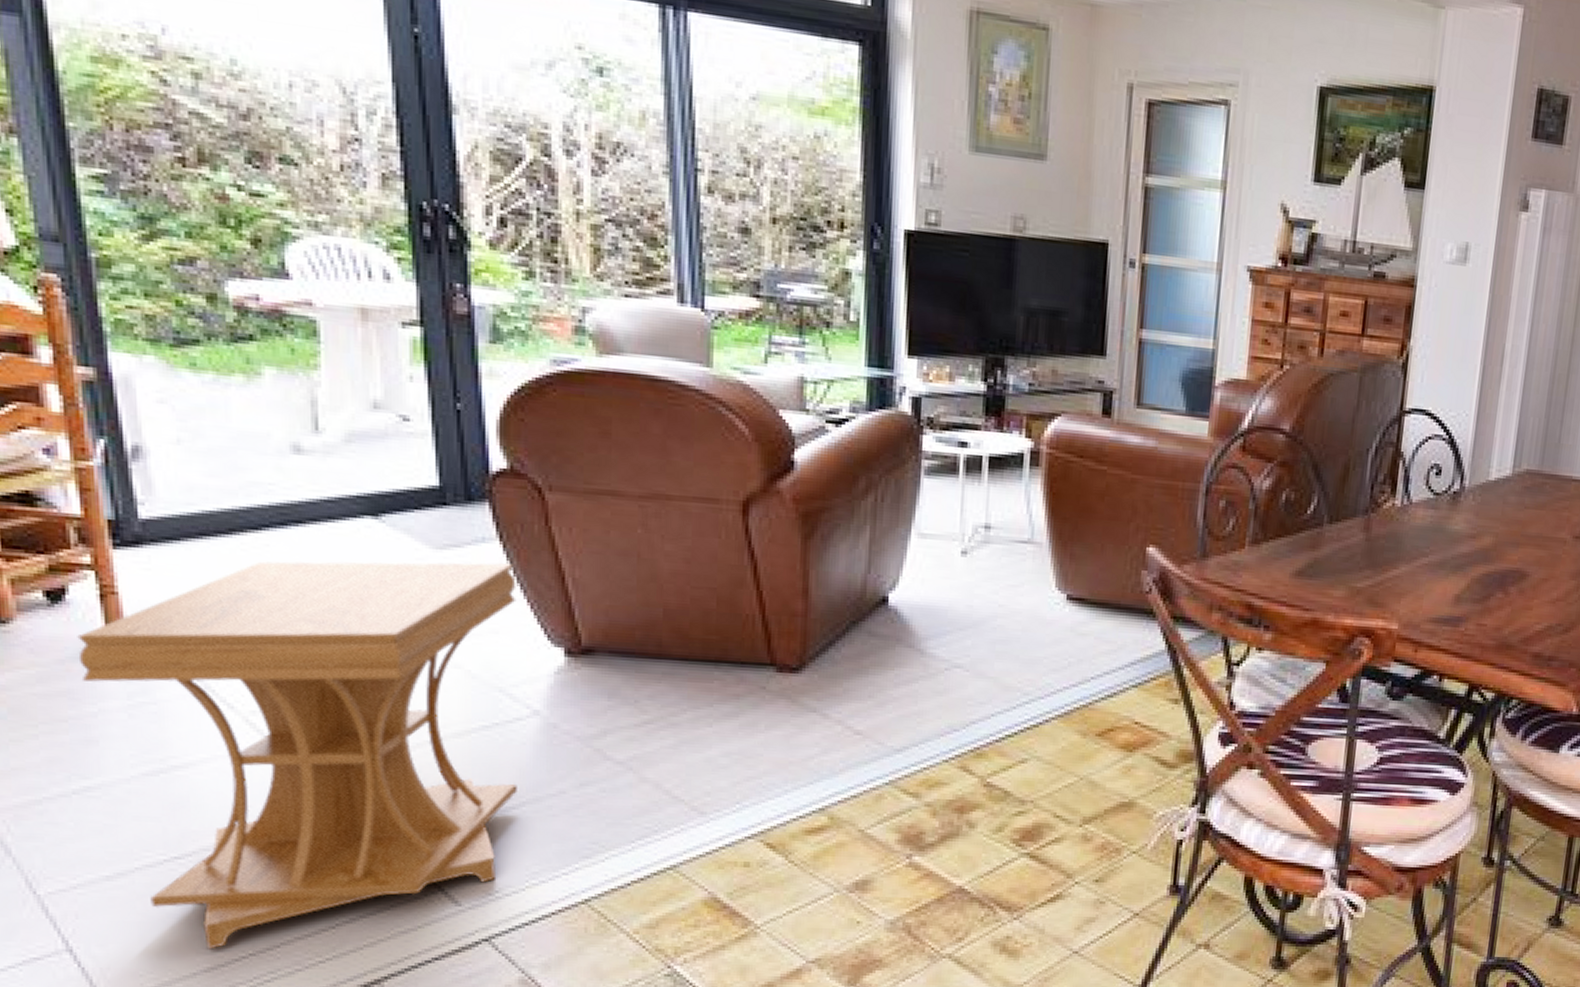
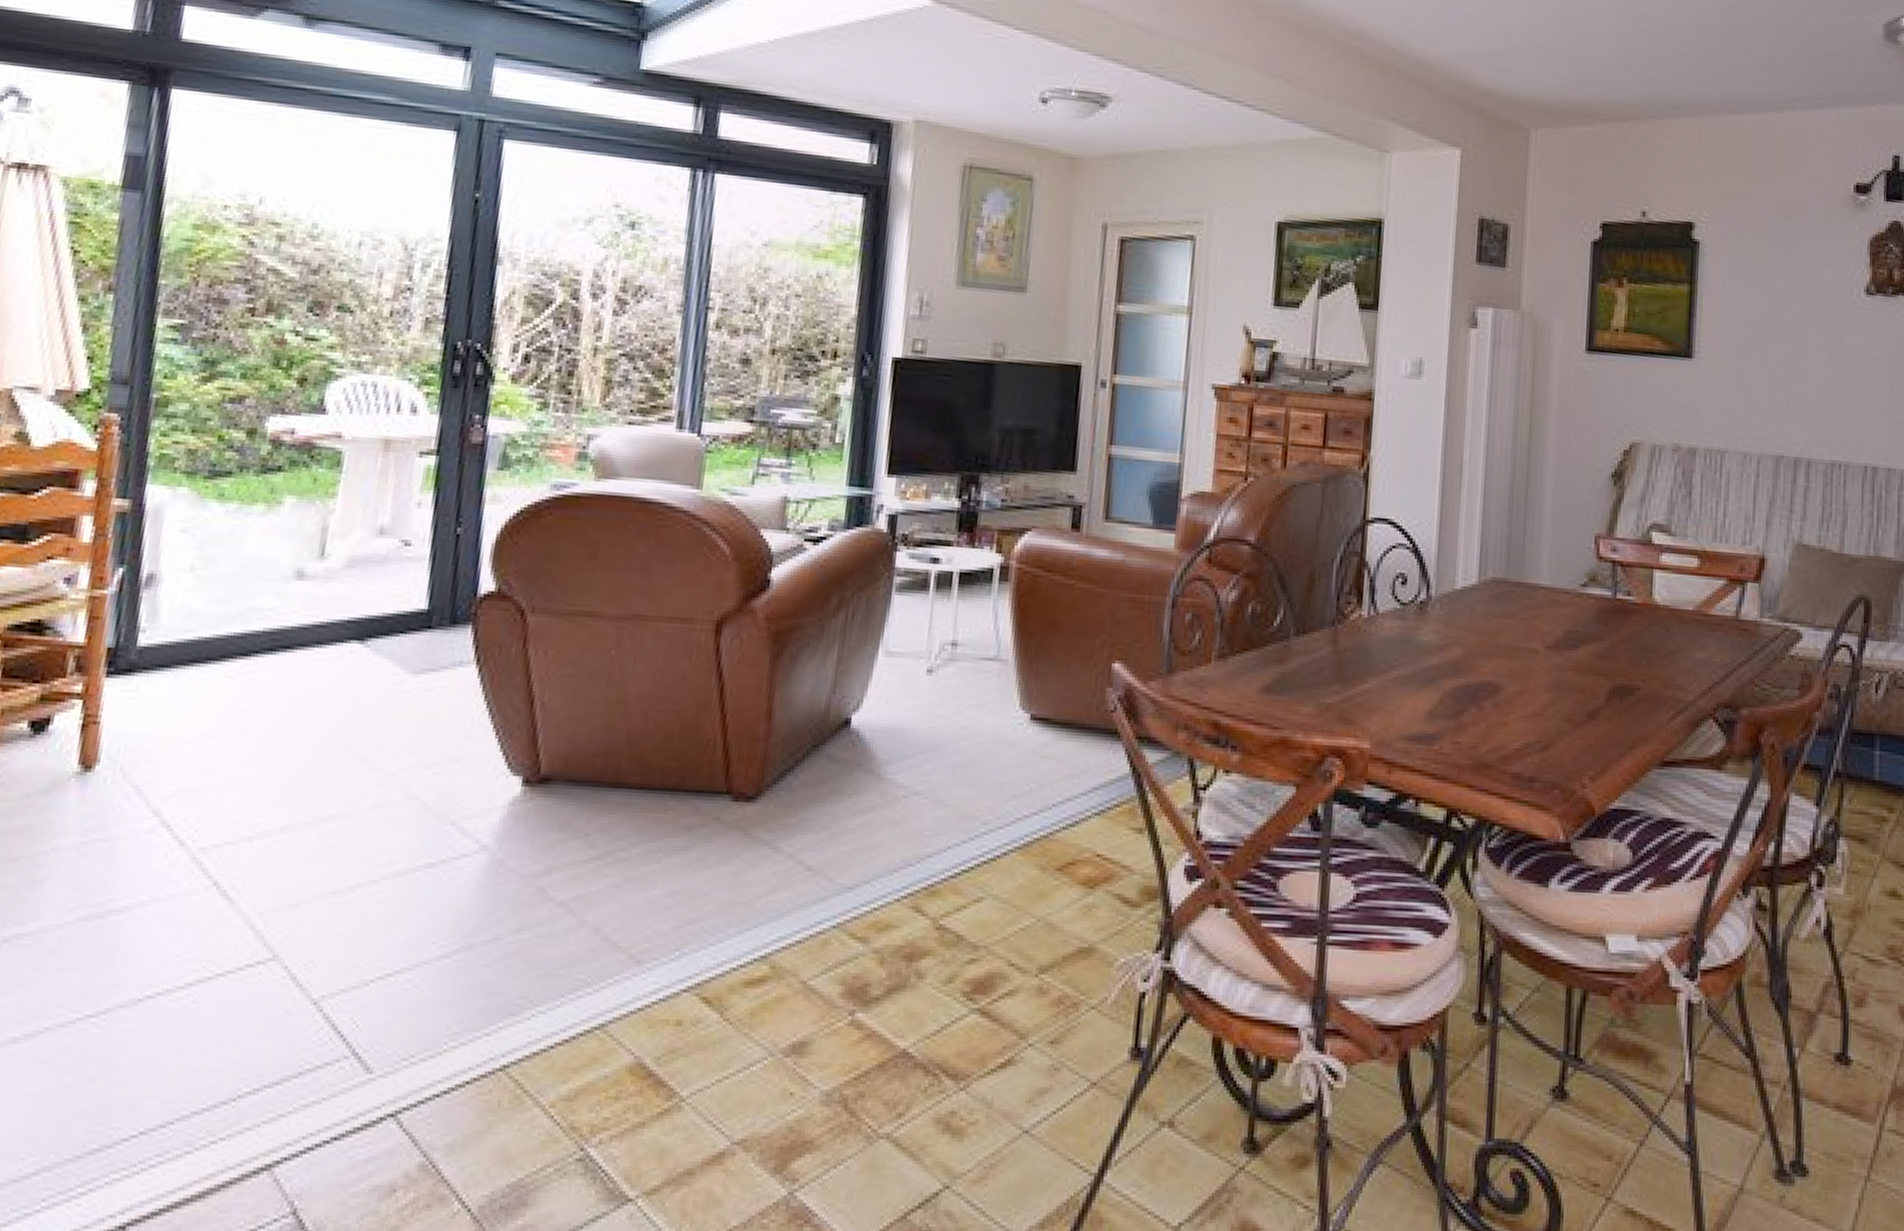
side table: present [77,561,517,950] -> none [42,687,487,1127]

